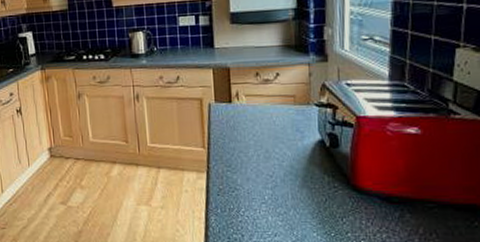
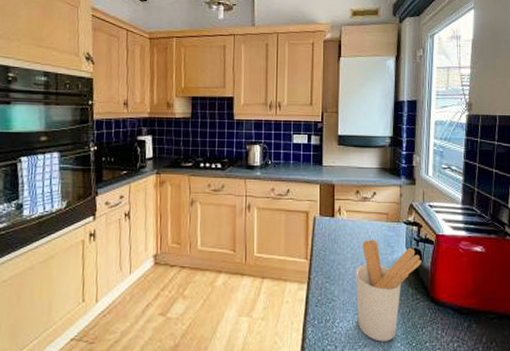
utensil holder: none [260,125,339,231] -> present [356,239,422,342]

